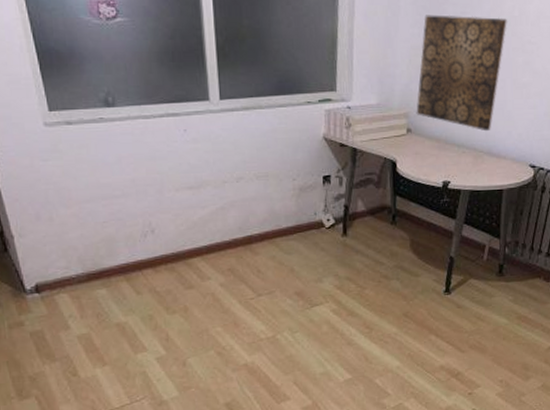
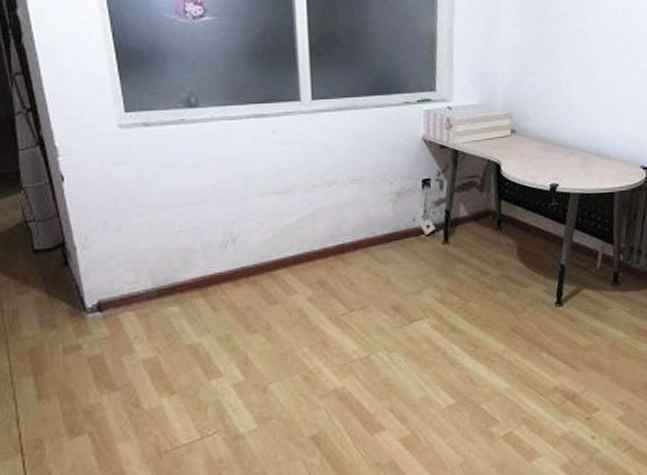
wall art: present [416,15,507,132] -> none [520,15,611,132]

